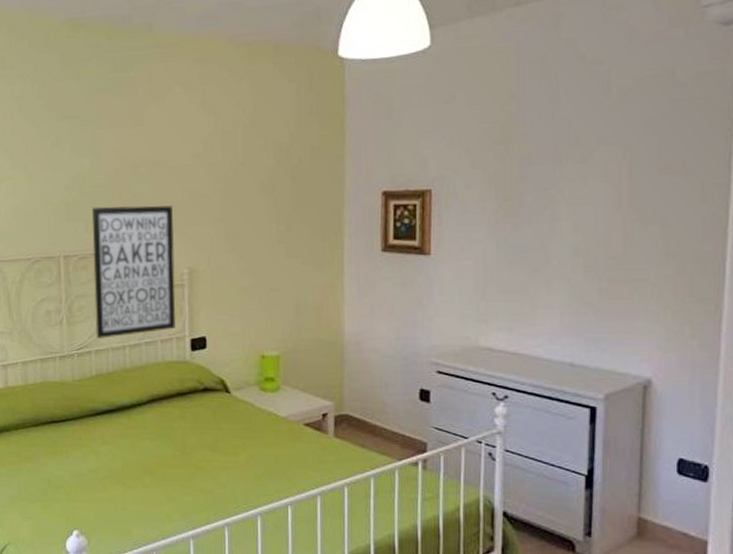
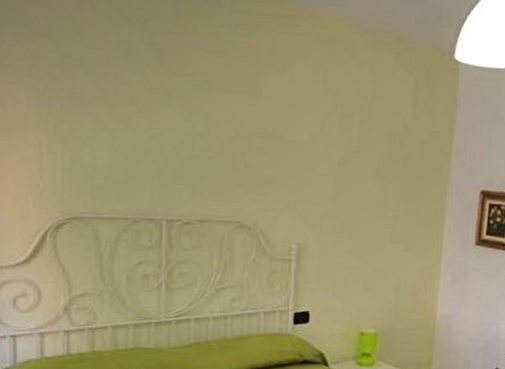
wall art: present [92,205,176,338] -> none [197,172,286,307]

